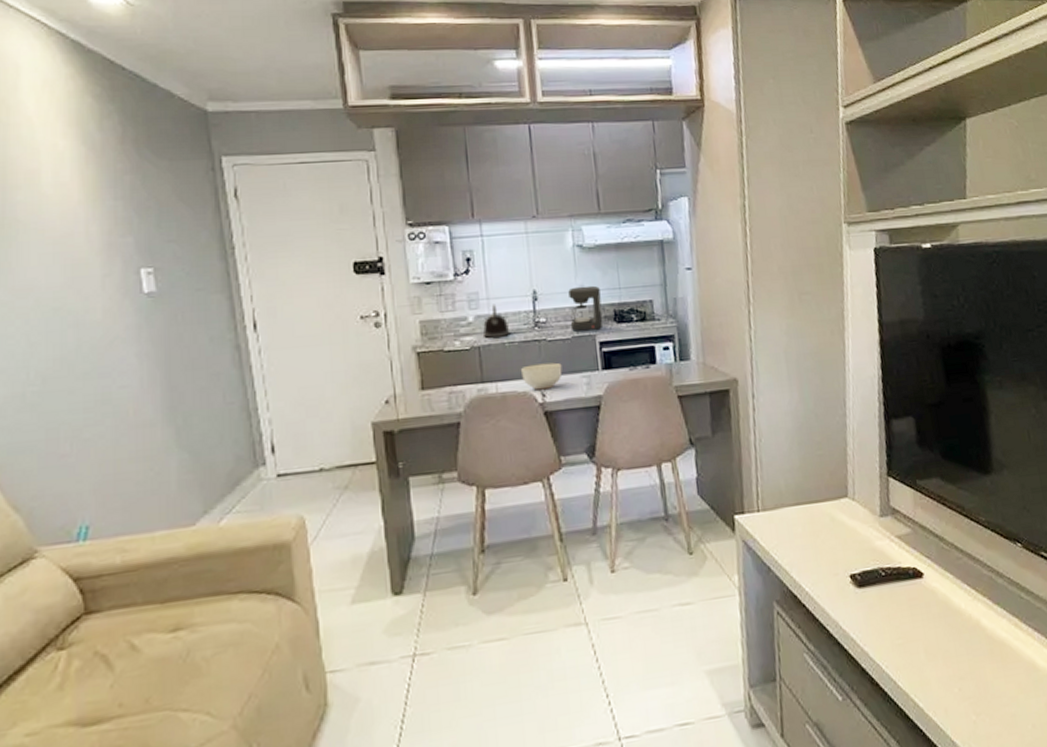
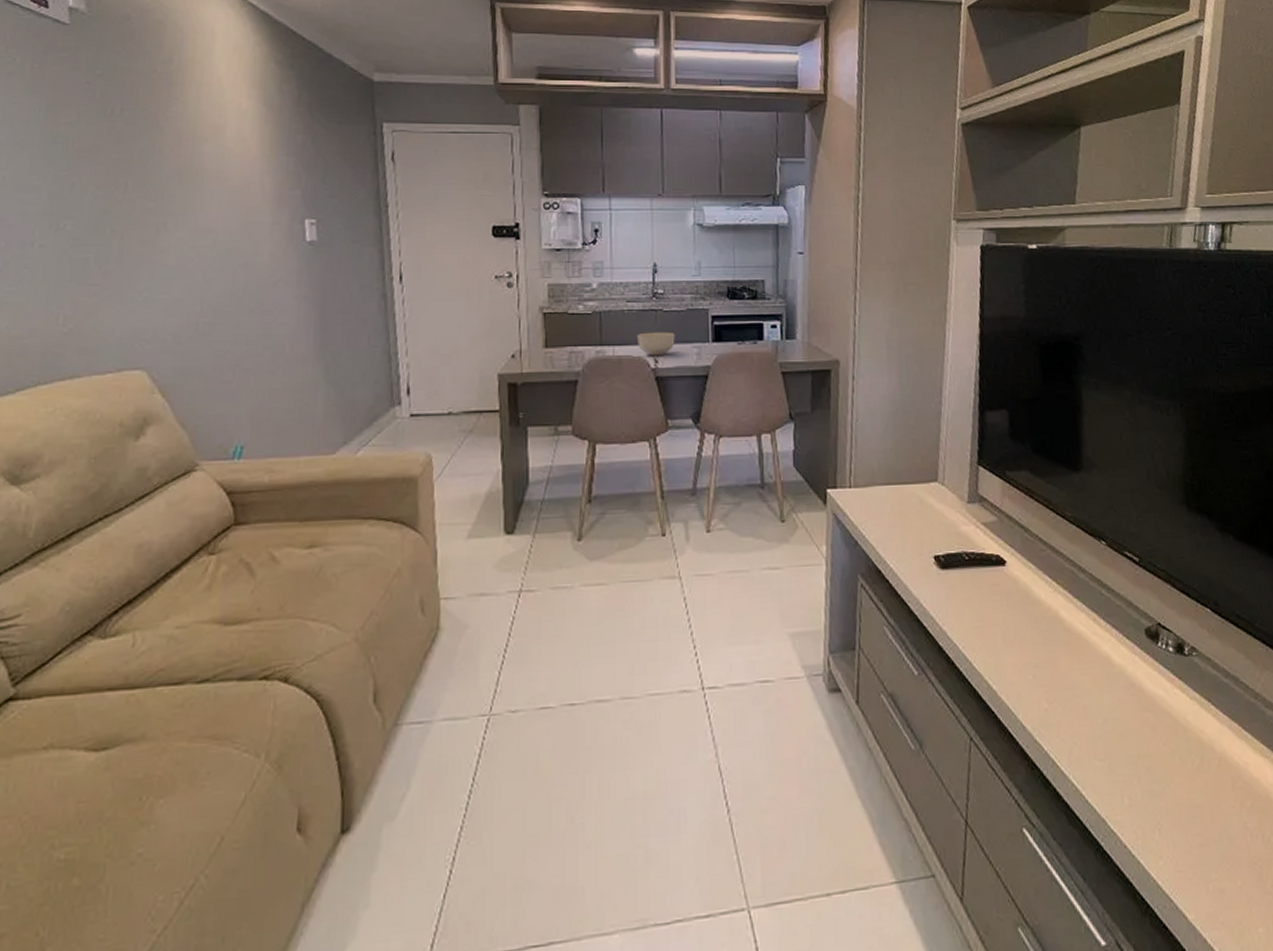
kettle: present [482,304,511,339] -> none [604,273,630,306]
coffee maker: present [568,285,603,333] -> none [686,262,717,306]

